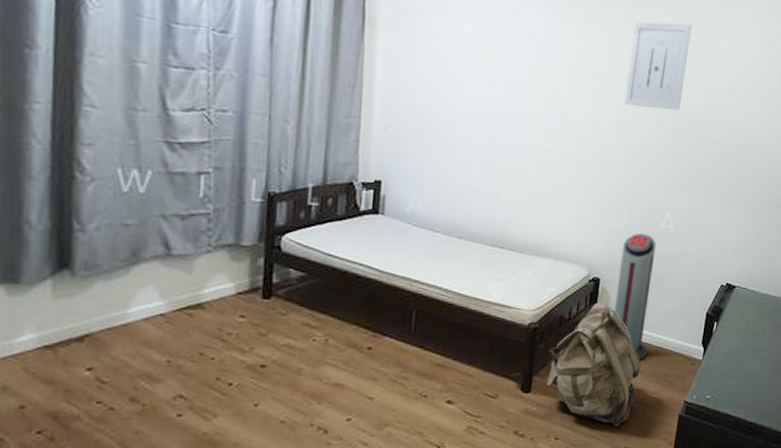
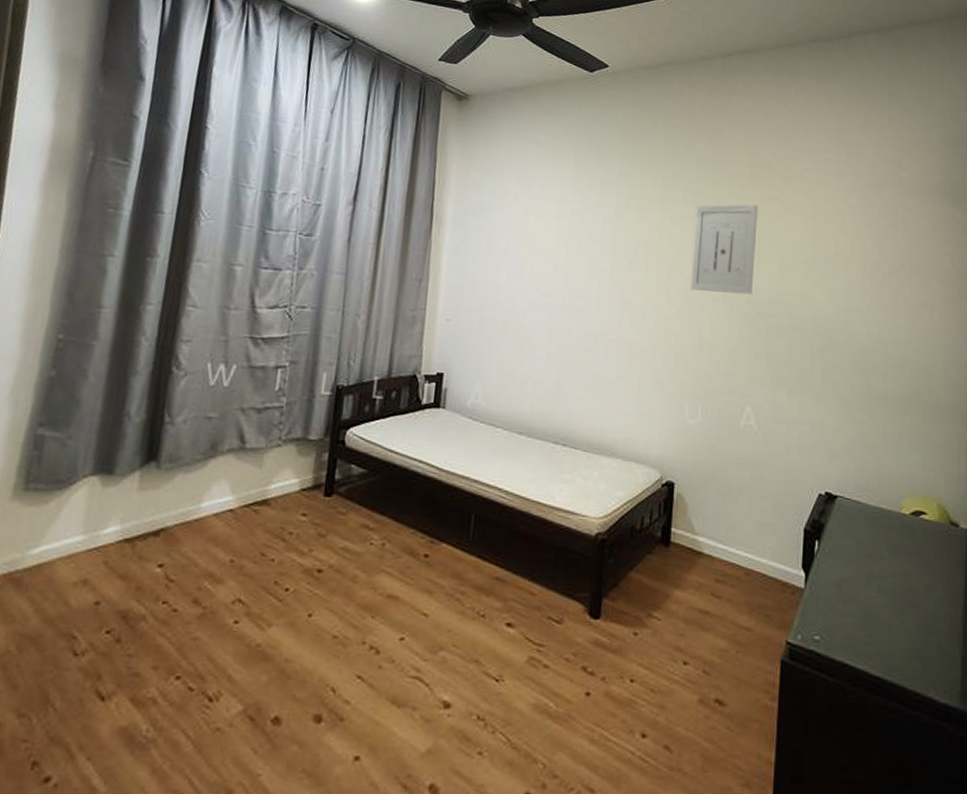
backpack: present [547,303,641,427] -> none [618,512,729,670]
air purifier: present [614,233,657,360] -> none [693,430,737,585]

